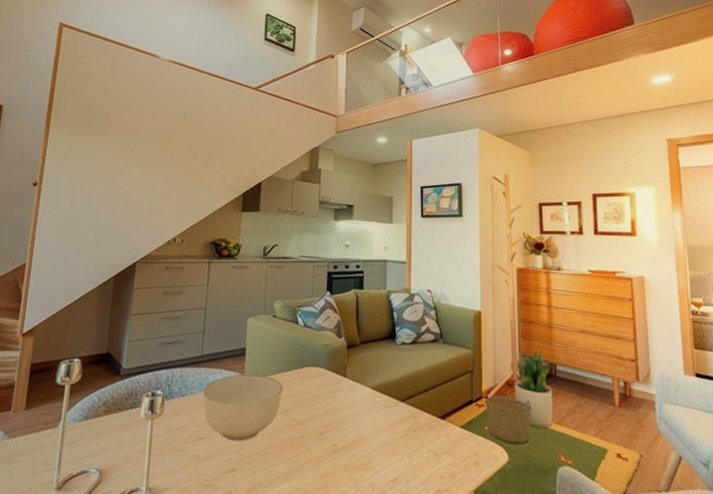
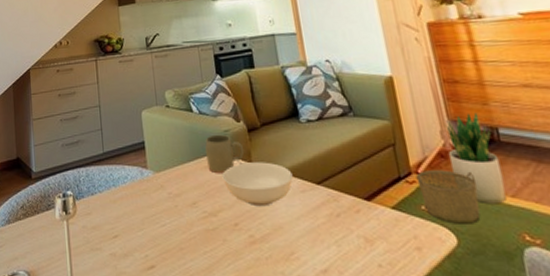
bowl: present [203,374,283,441] -> none [111,167,189,237]
mug: none [303,347,340,384] -> present [204,134,244,173]
bowl: none [316,376,381,419] -> present [222,162,293,207]

